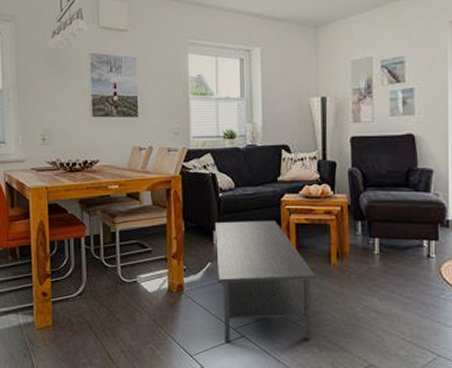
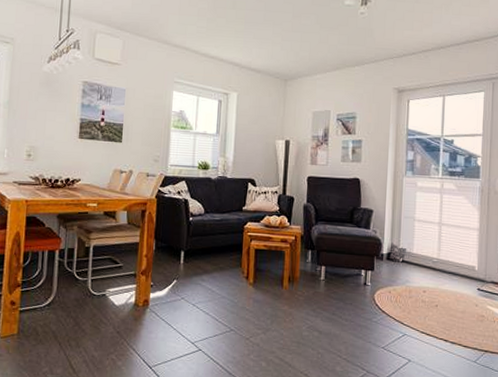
coffee table: present [215,220,317,343] -> none [182,243,270,356]

